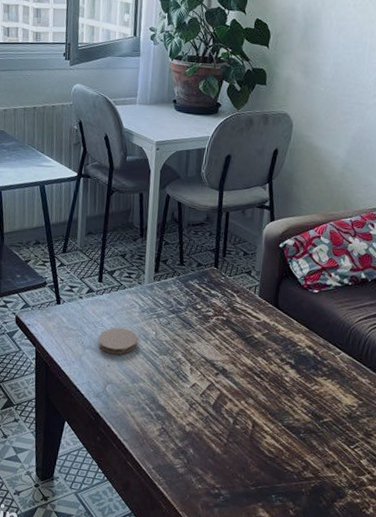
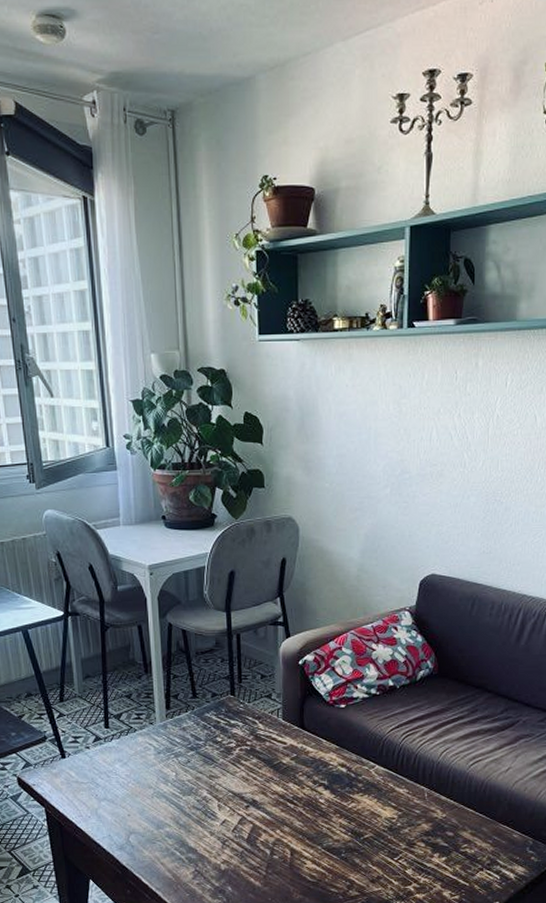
coaster: present [98,327,138,355] -> none [114,774,157,803]

